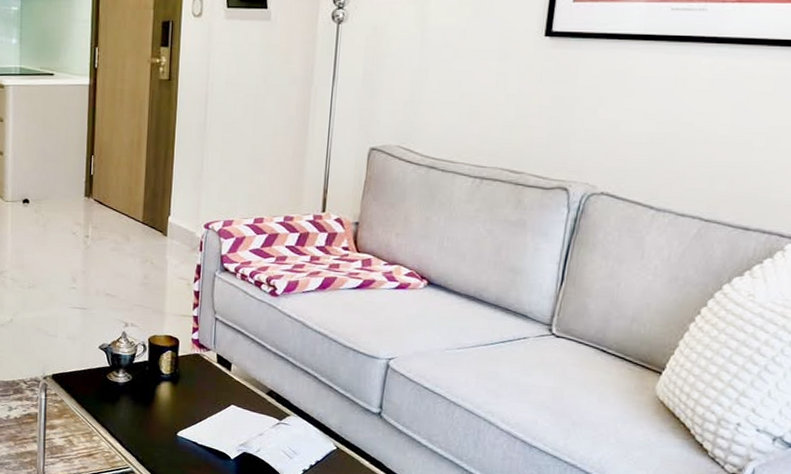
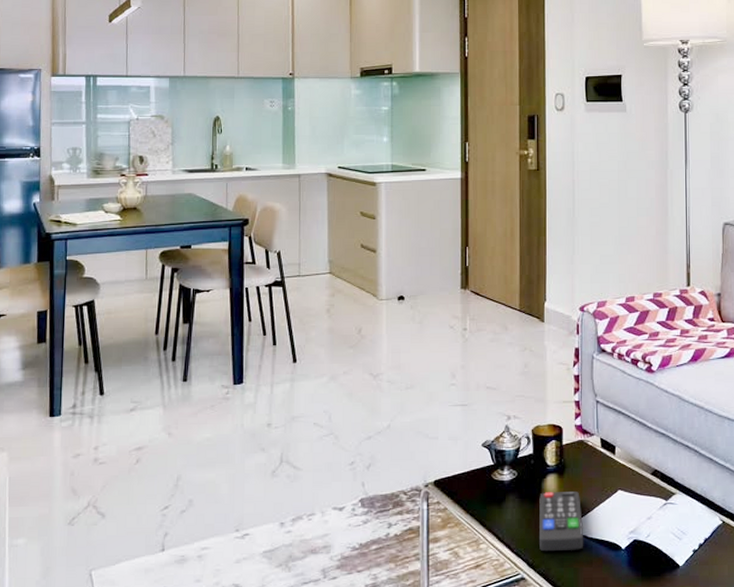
remote control: none [150,397,194,454] -> present [539,492,584,552]

